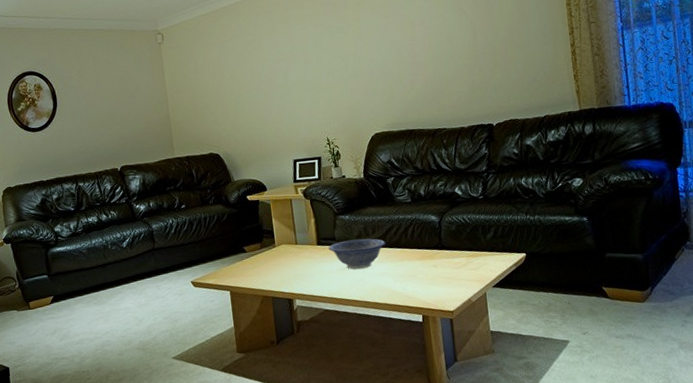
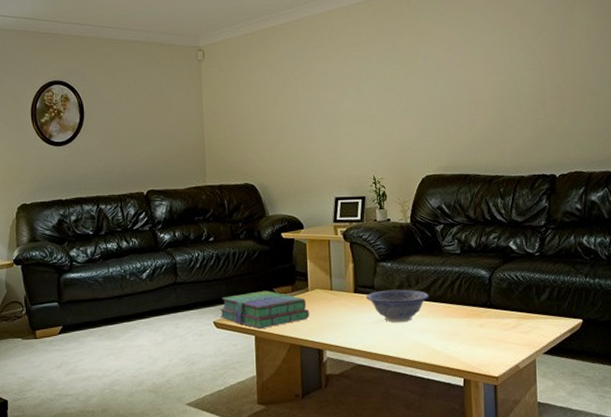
stack of books: none [196,249,279,285] -> present [219,291,310,330]

